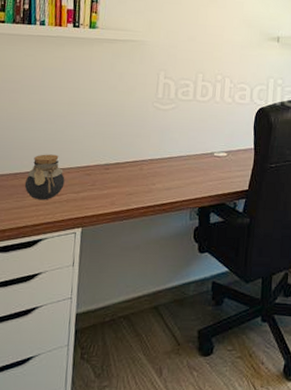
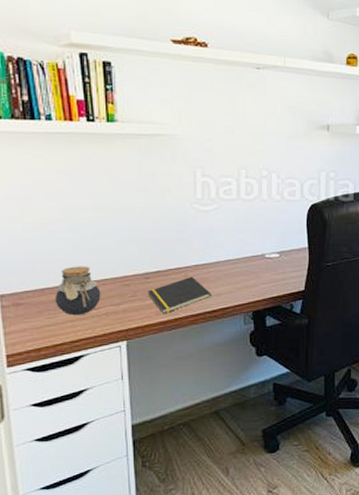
notepad: none [105,169,162,204] -> present [147,276,211,314]

